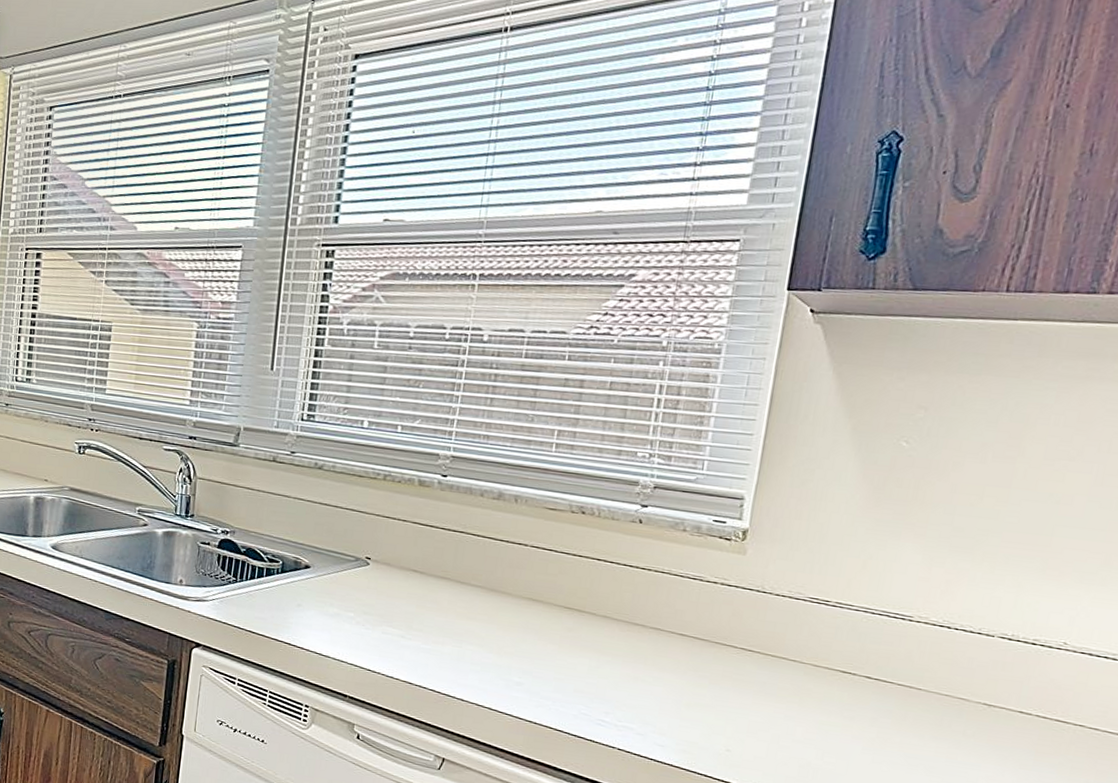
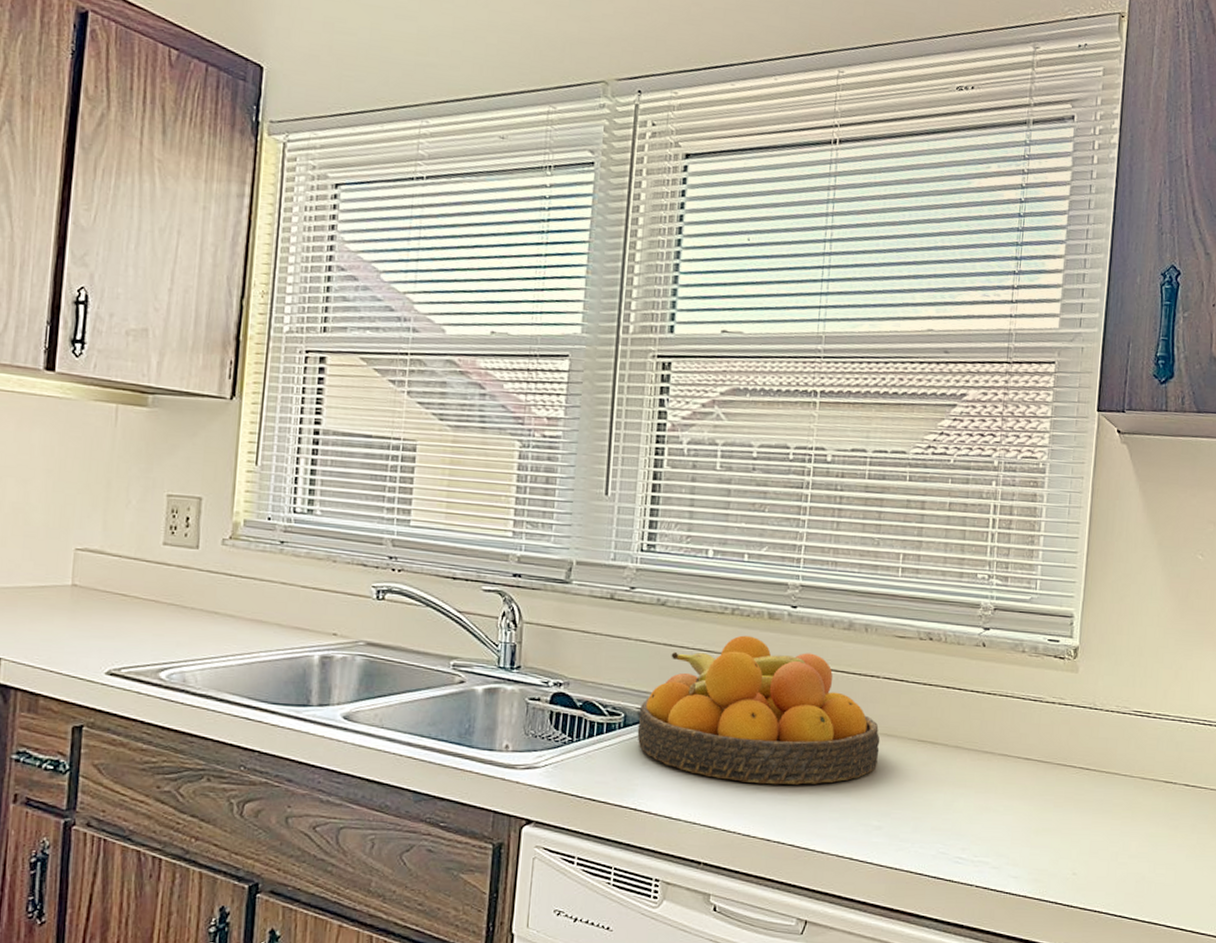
fruit bowl: none [293,499,525,639] -> present [637,635,880,785]

